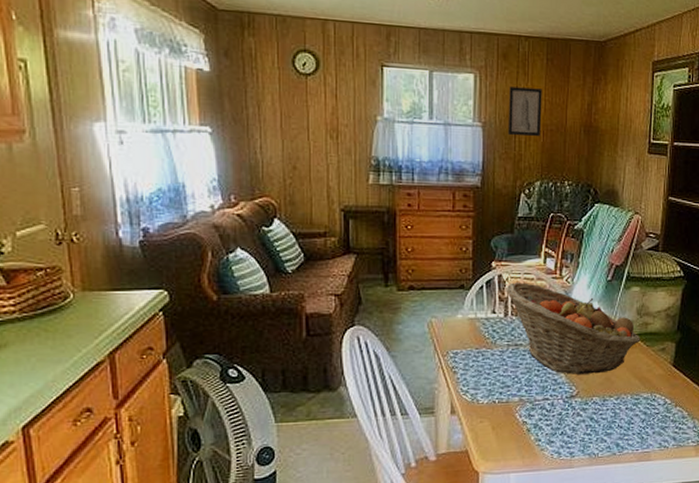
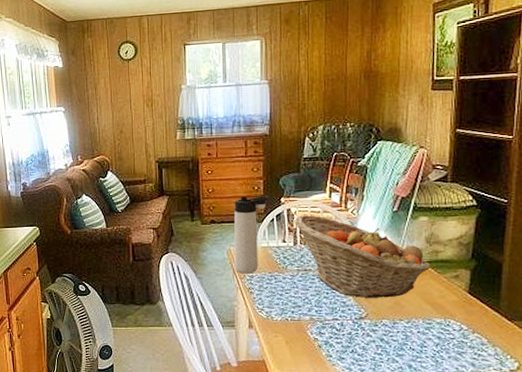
thermos bottle: none [436,258,479,350] -> present [234,196,269,274]
wall art: present [507,86,542,137] -> none [291,44,323,89]

